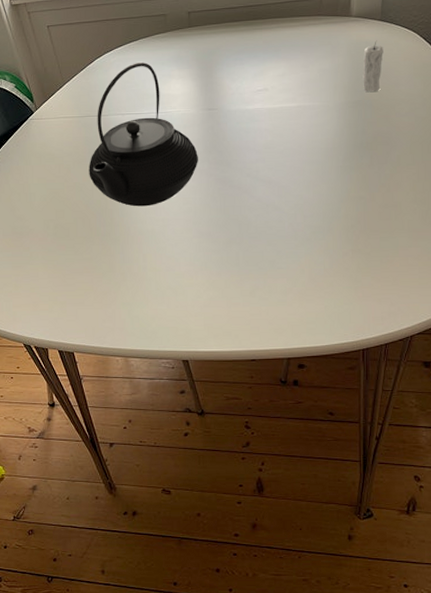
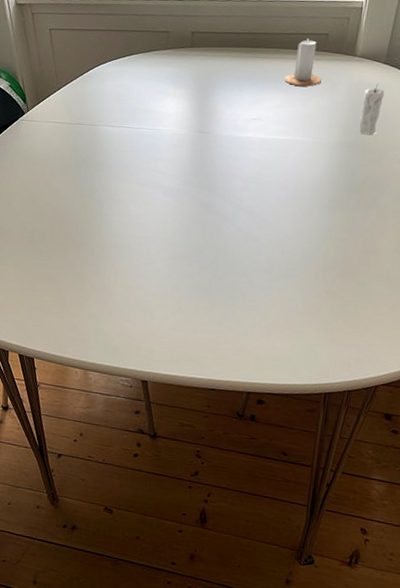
teapot: present [89,61,198,207] -> none [71,75,184,222]
candle: none [285,5,321,53] -> present [284,38,322,87]

